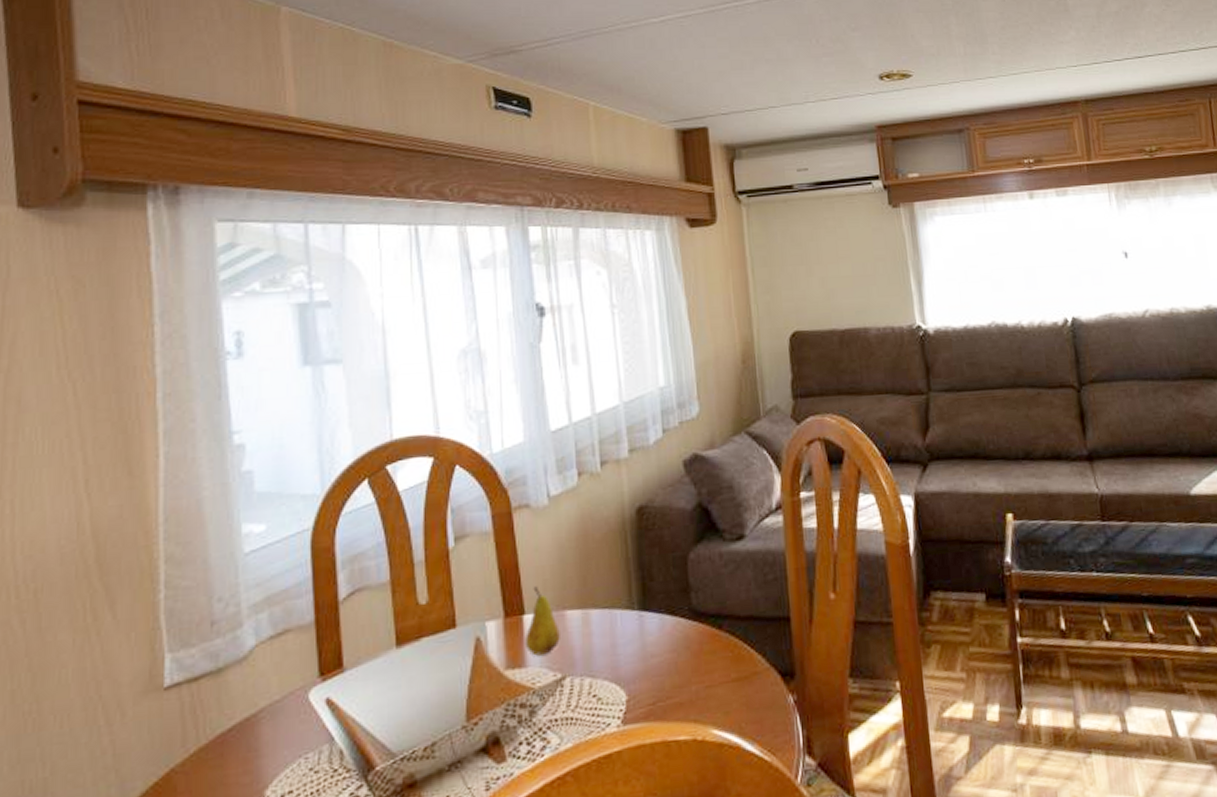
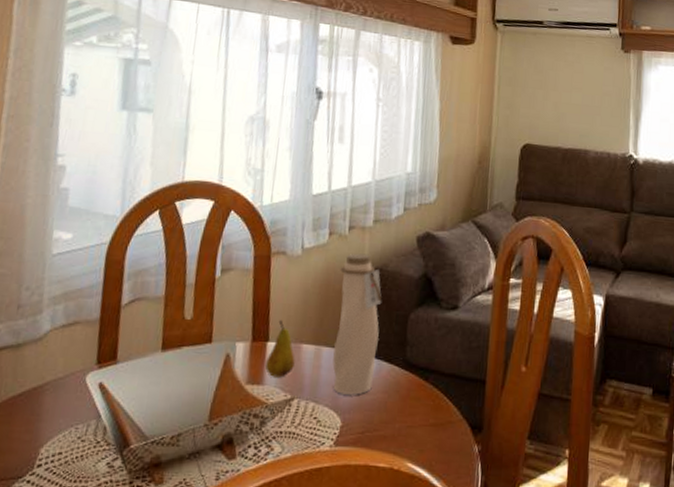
water bottle: none [597,491,657,662] -> present [332,253,382,395]

